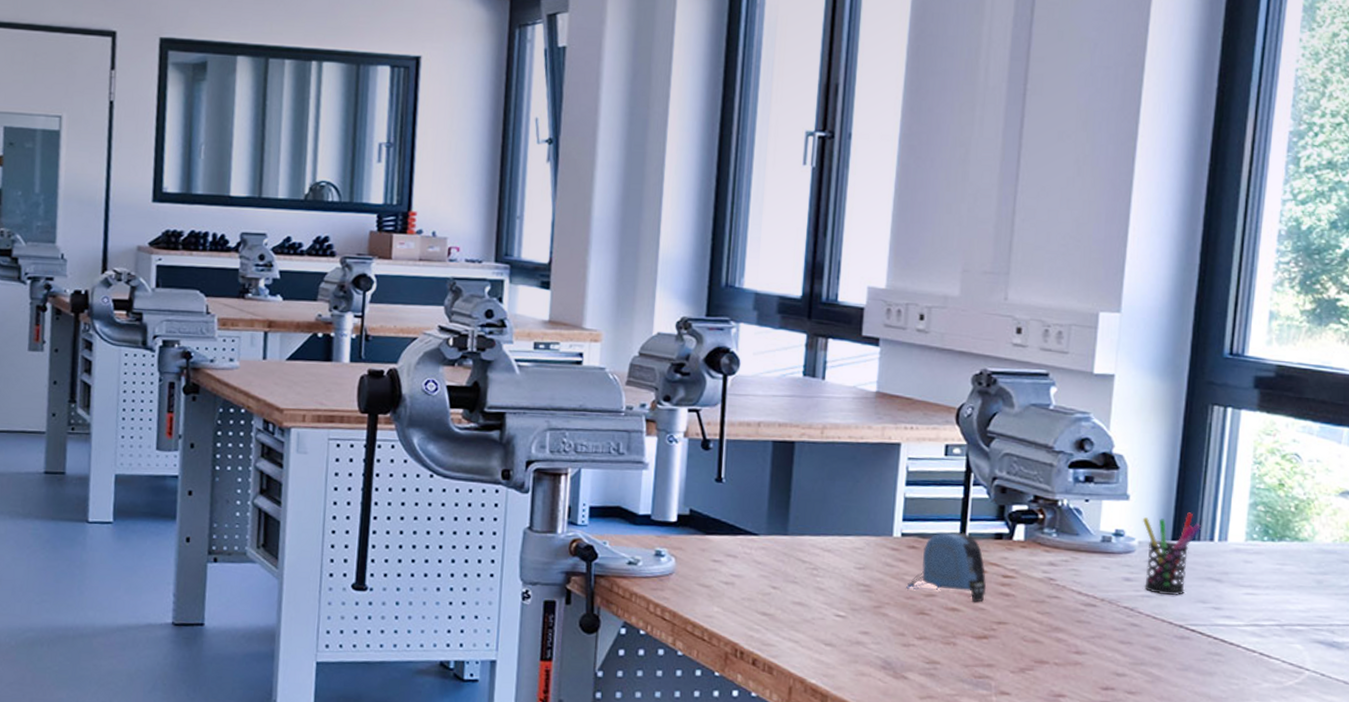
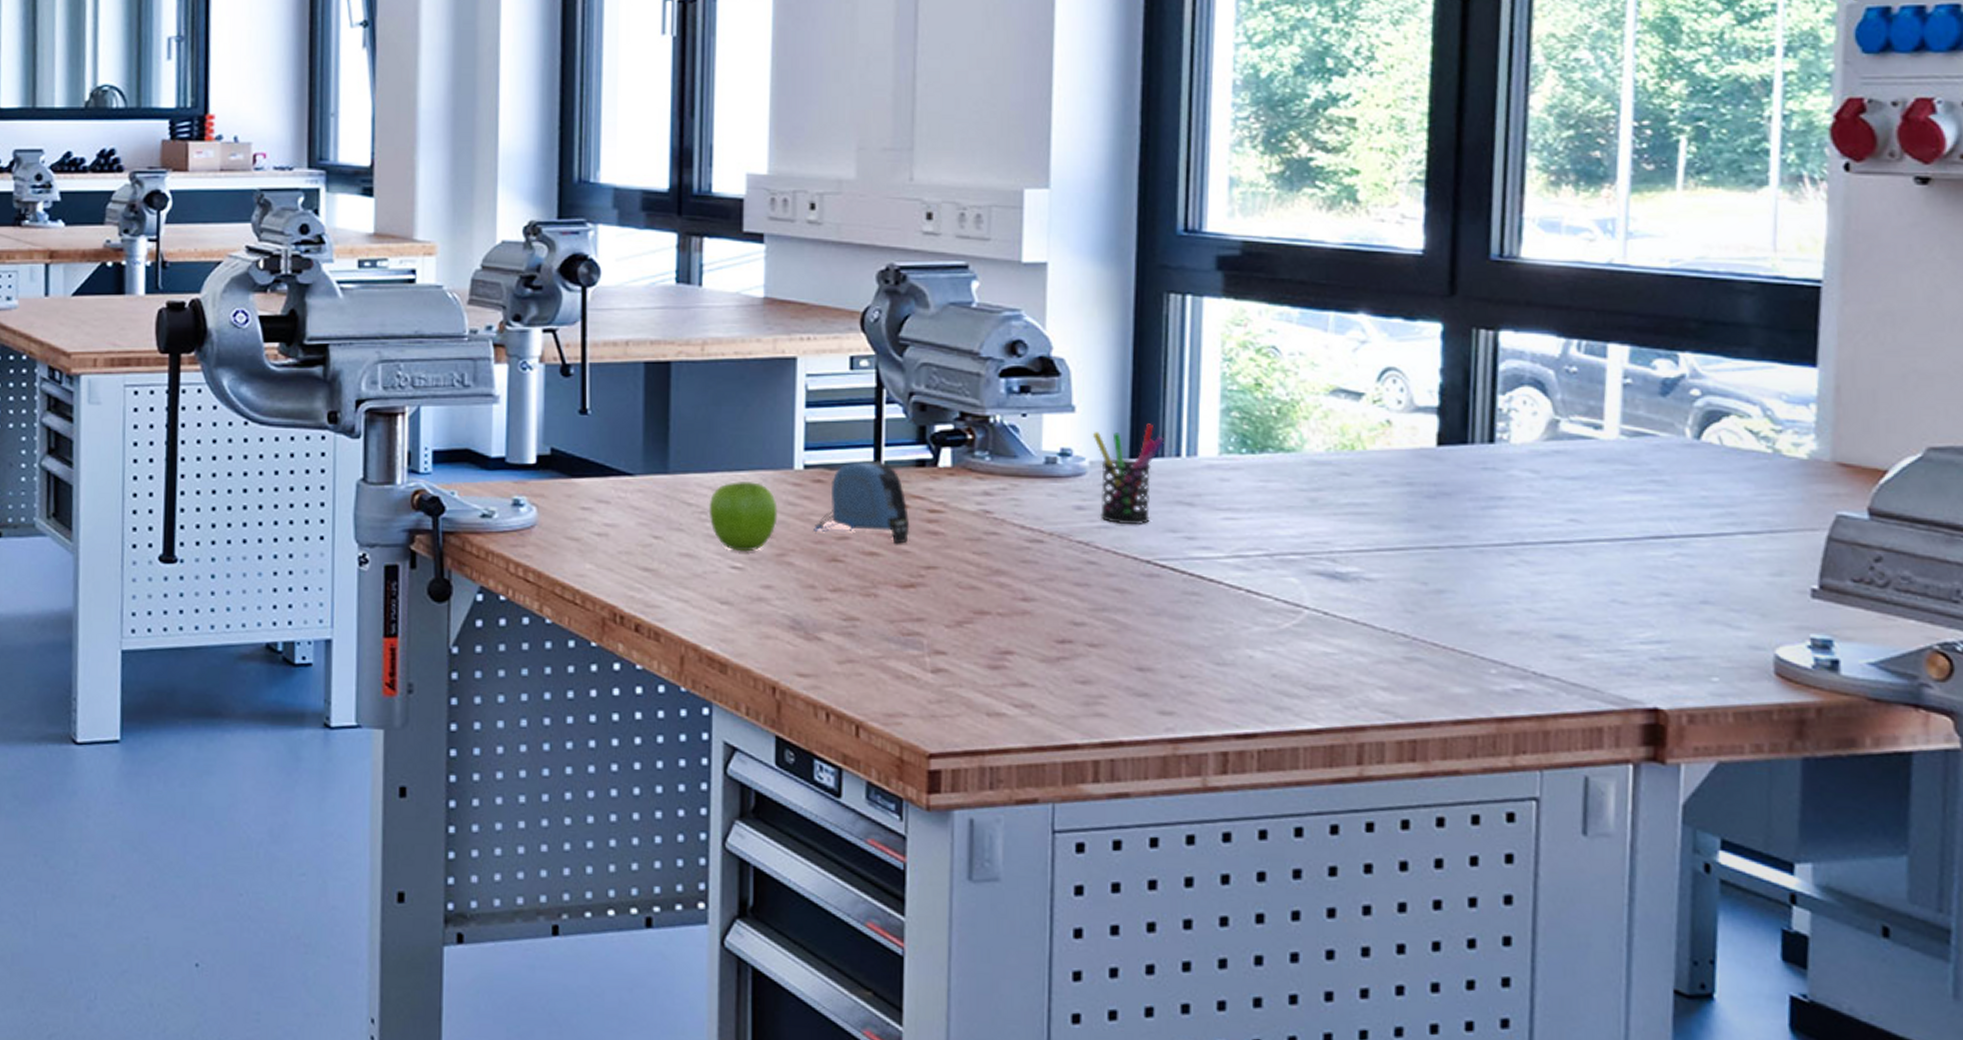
fruit: none [819,544,877,603] -> present [709,482,778,552]

